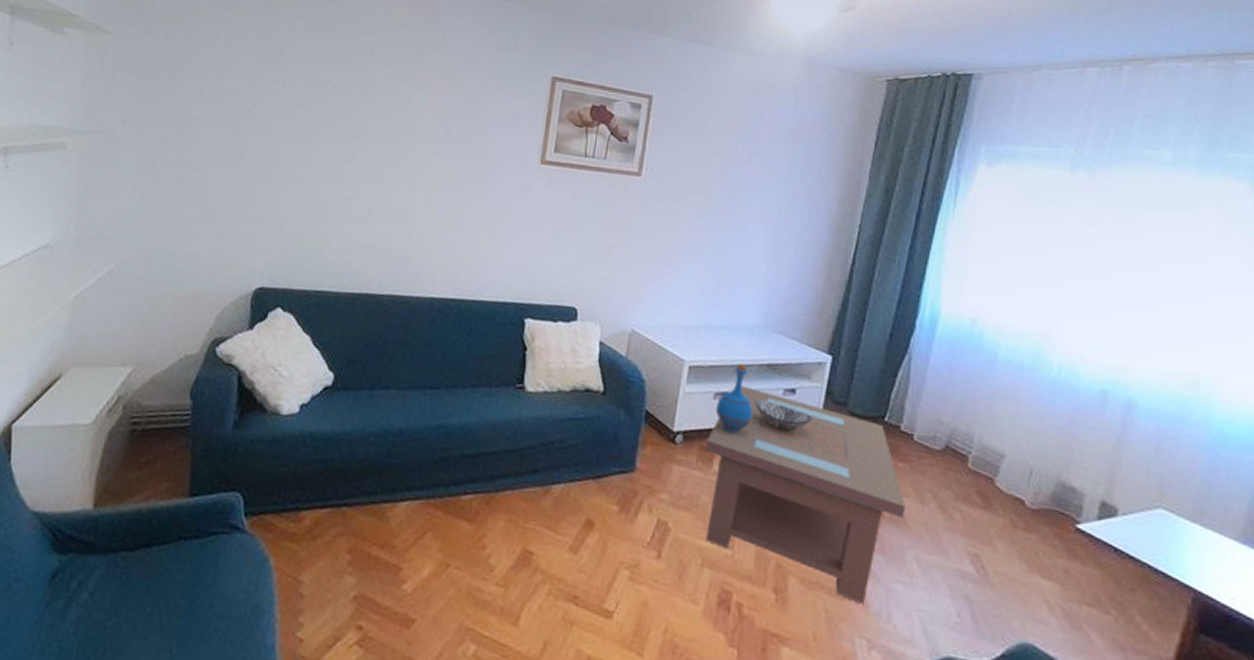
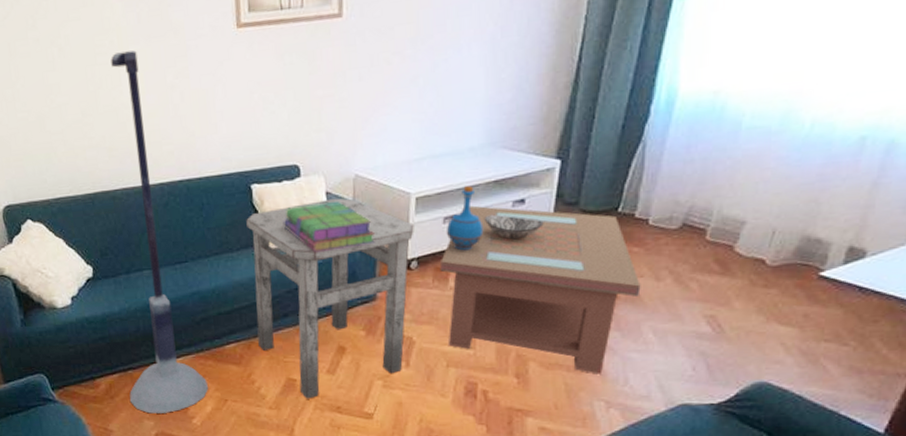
floor lamp: none [335,160,439,571] -> present [111,50,208,414]
side table: none [499,349,684,581] -> present [246,198,414,399]
stack of books: none [550,351,643,407] -> present [282,200,375,253]

